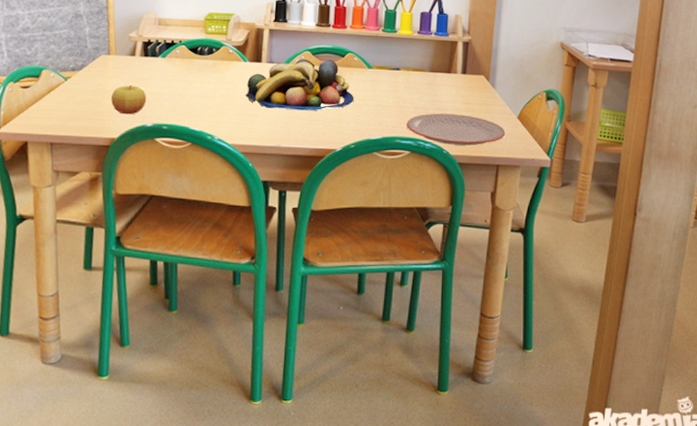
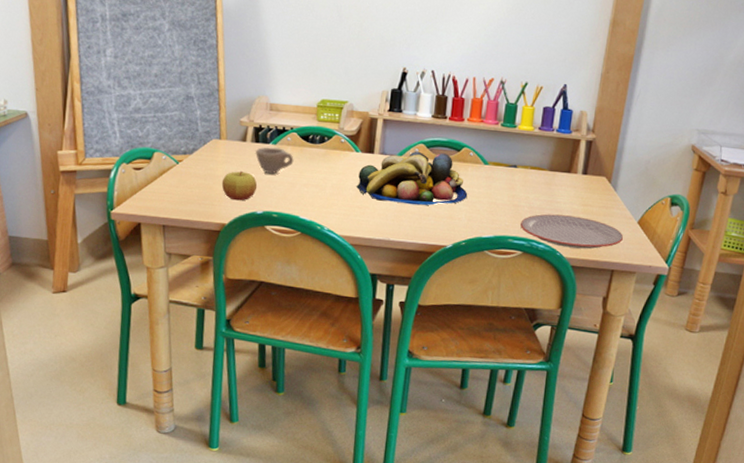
cup: none [145,60,183,87] -> present [255,147,294,174]

